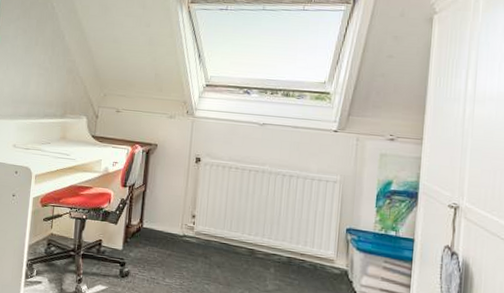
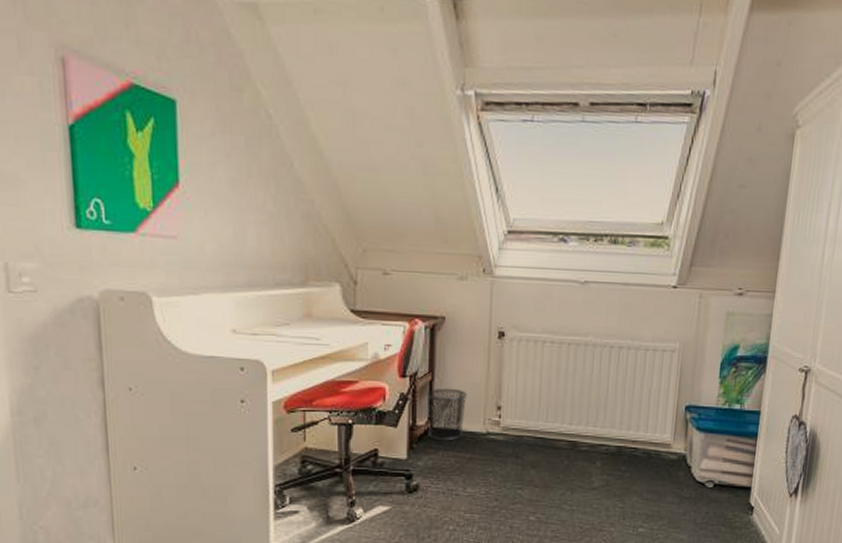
waste bin: none [139,197,171,239] -> present [426,388,468,441]

